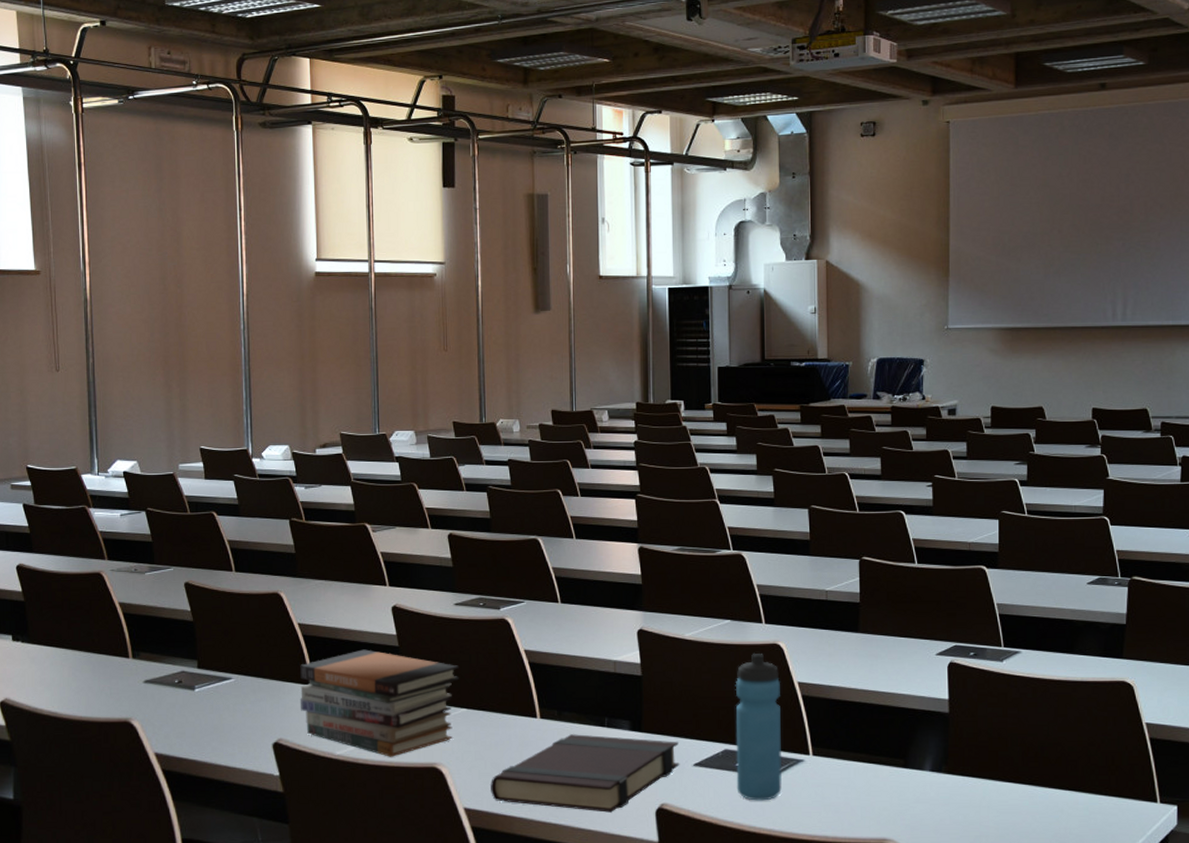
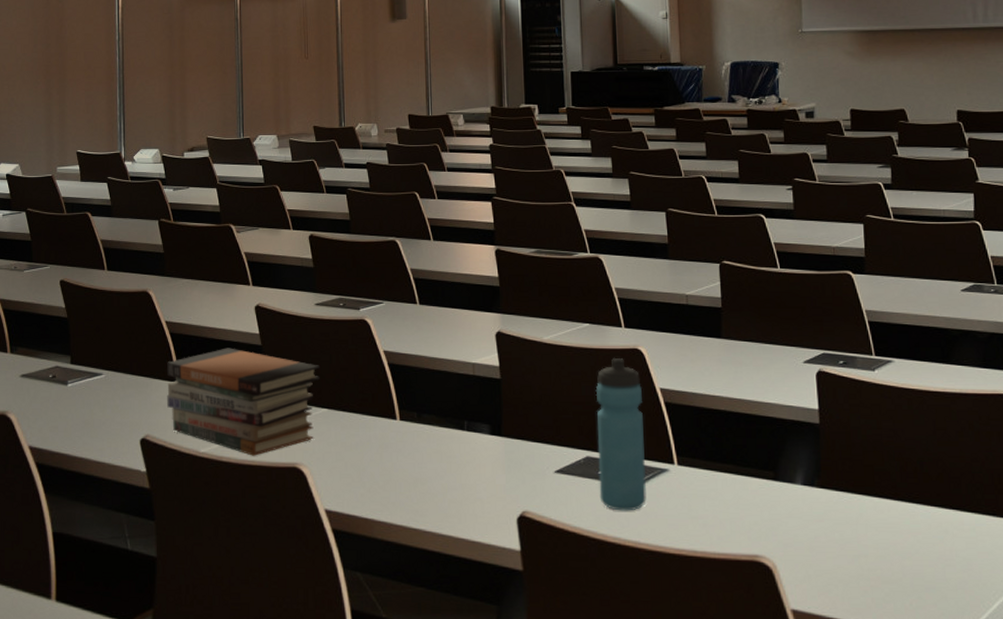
book: present [491,734,680,813] -> none [351,437,541,519]

